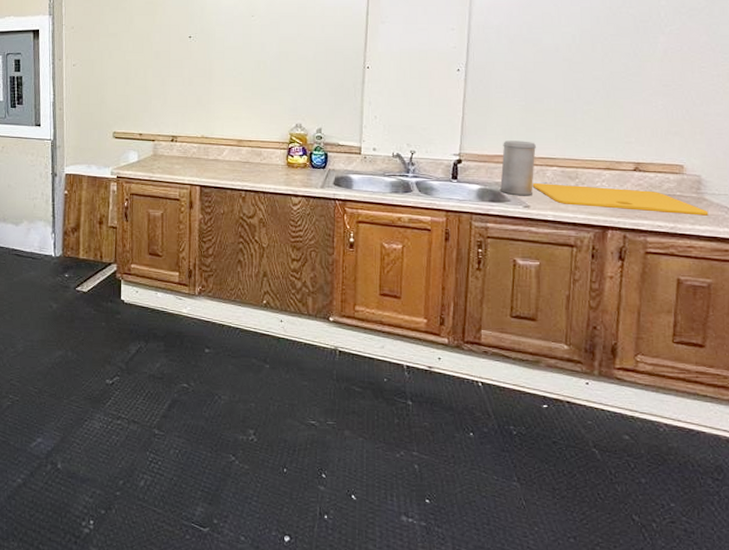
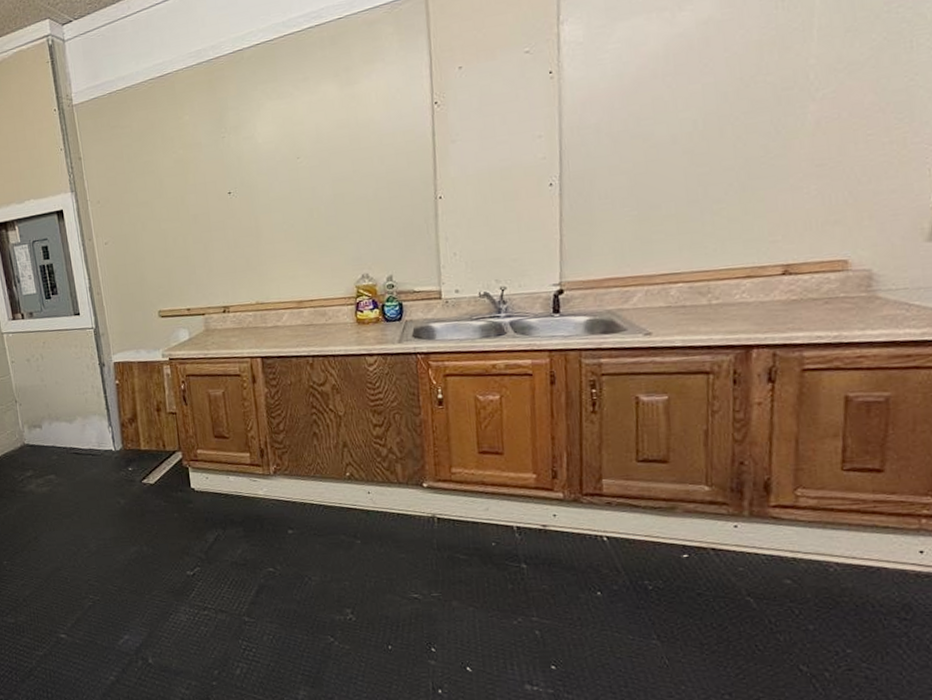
canister: present [499,140,536,196] -> none [612,257,655,323]
cutting board: present [532,183,709,216] -> none [653,296,884,326]

